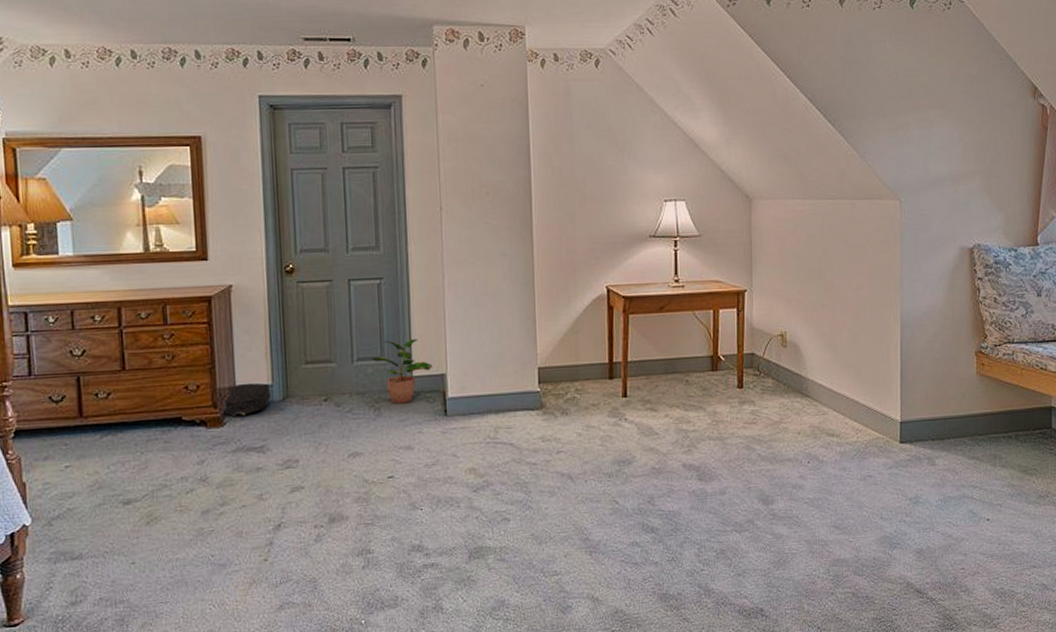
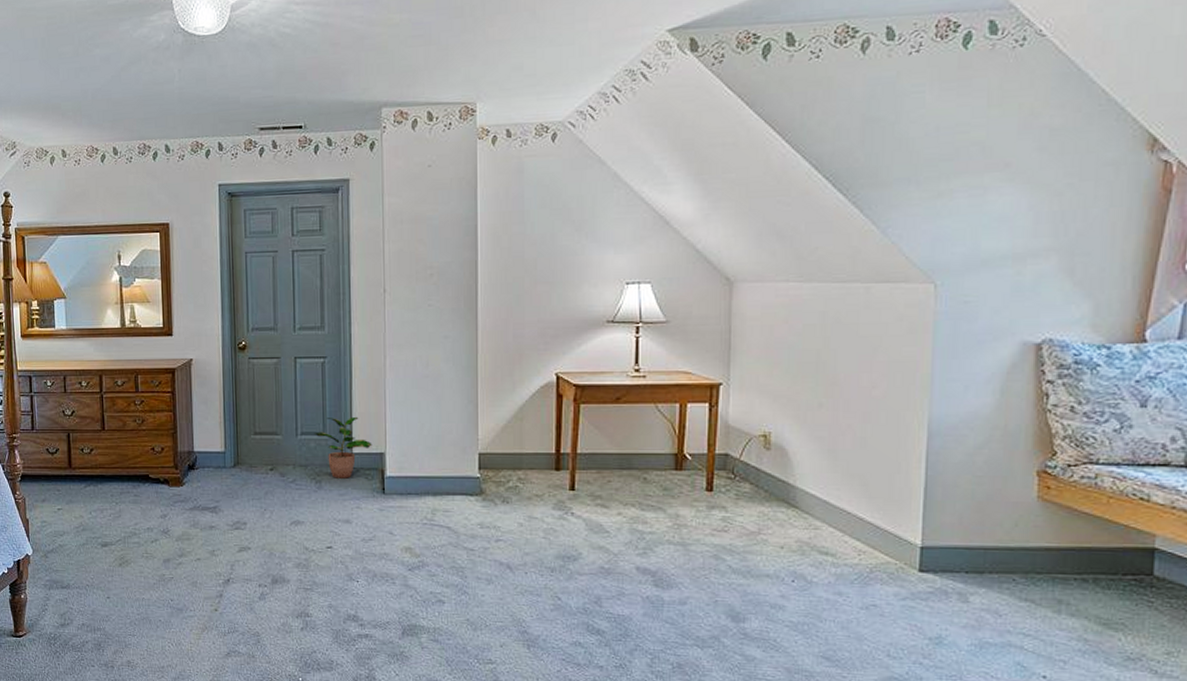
backpack: present [223,382,272,417] -> none [183,448,224,479]

